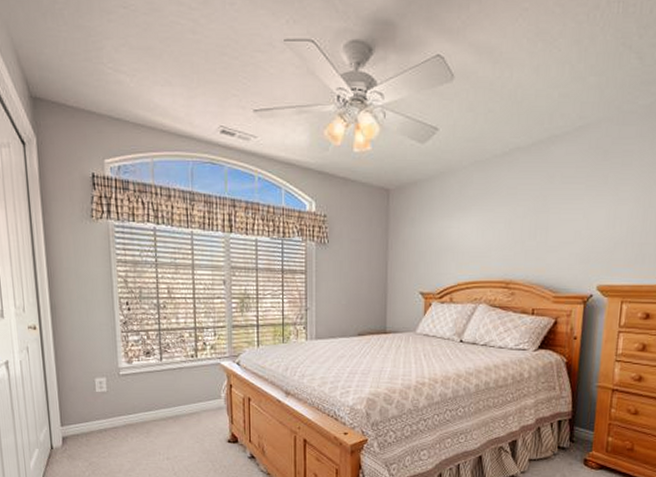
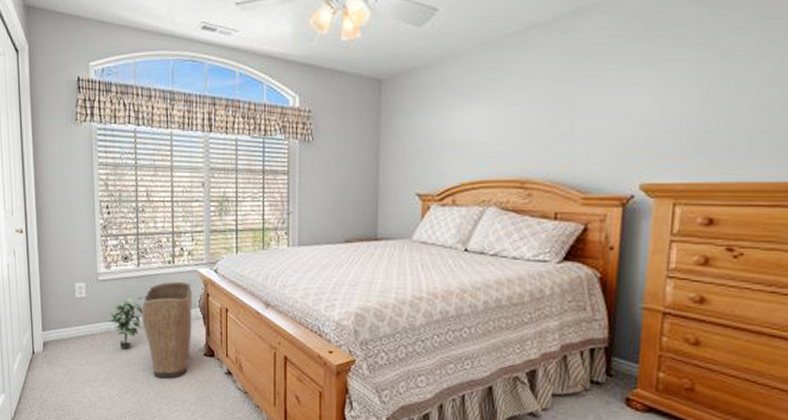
potted plant: none [130,389,167,440] -> present [108,296,144,349]
laundry basket: none [165,374,216,466] -> present [141,281,192,379]

